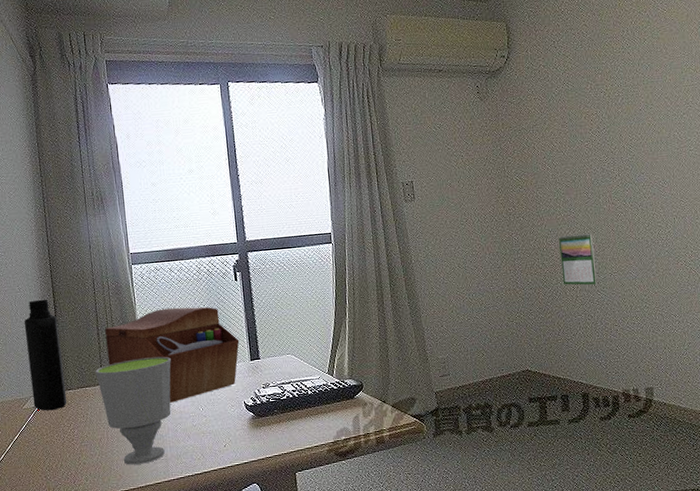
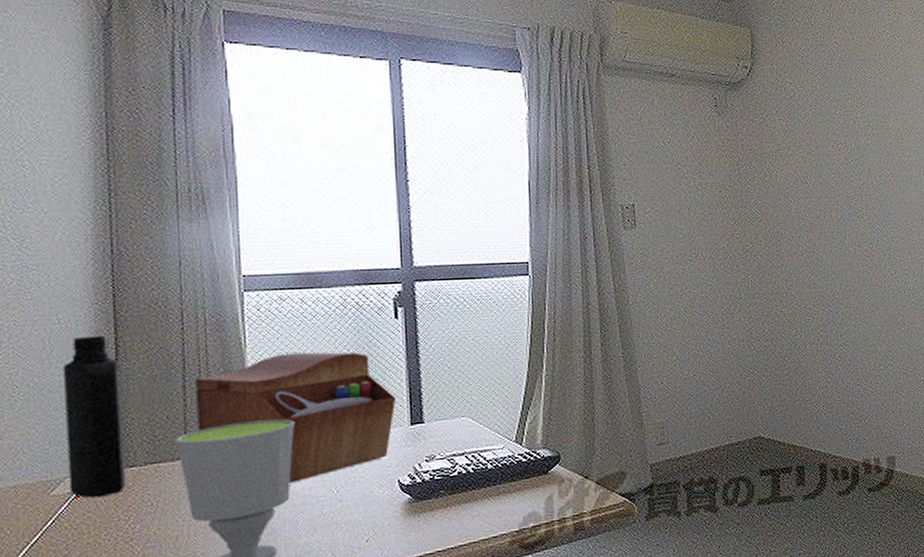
calendar: present [559,232,598,285] -> none [800,277,840,338]

